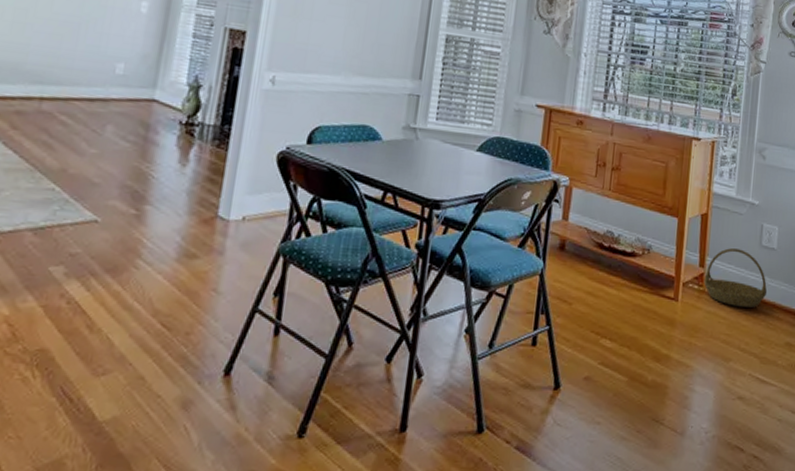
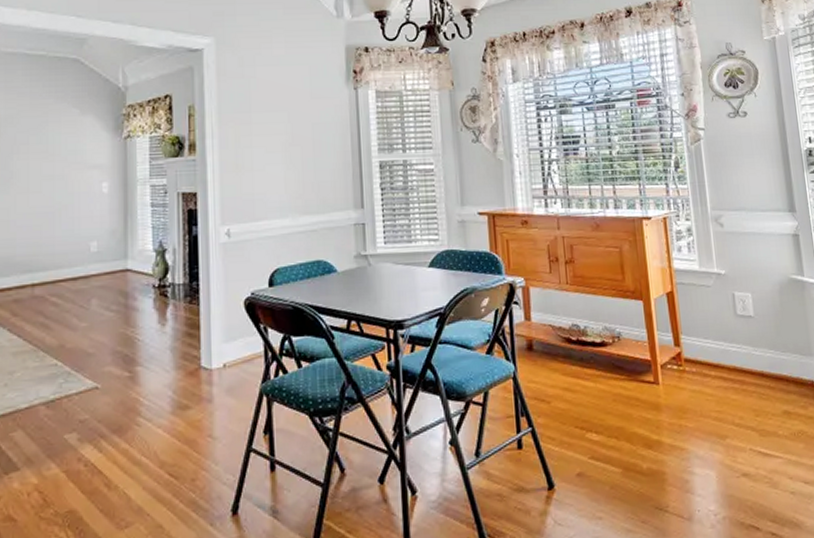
basket: present [703,248,768,308] -> none [682,322,753,381]

